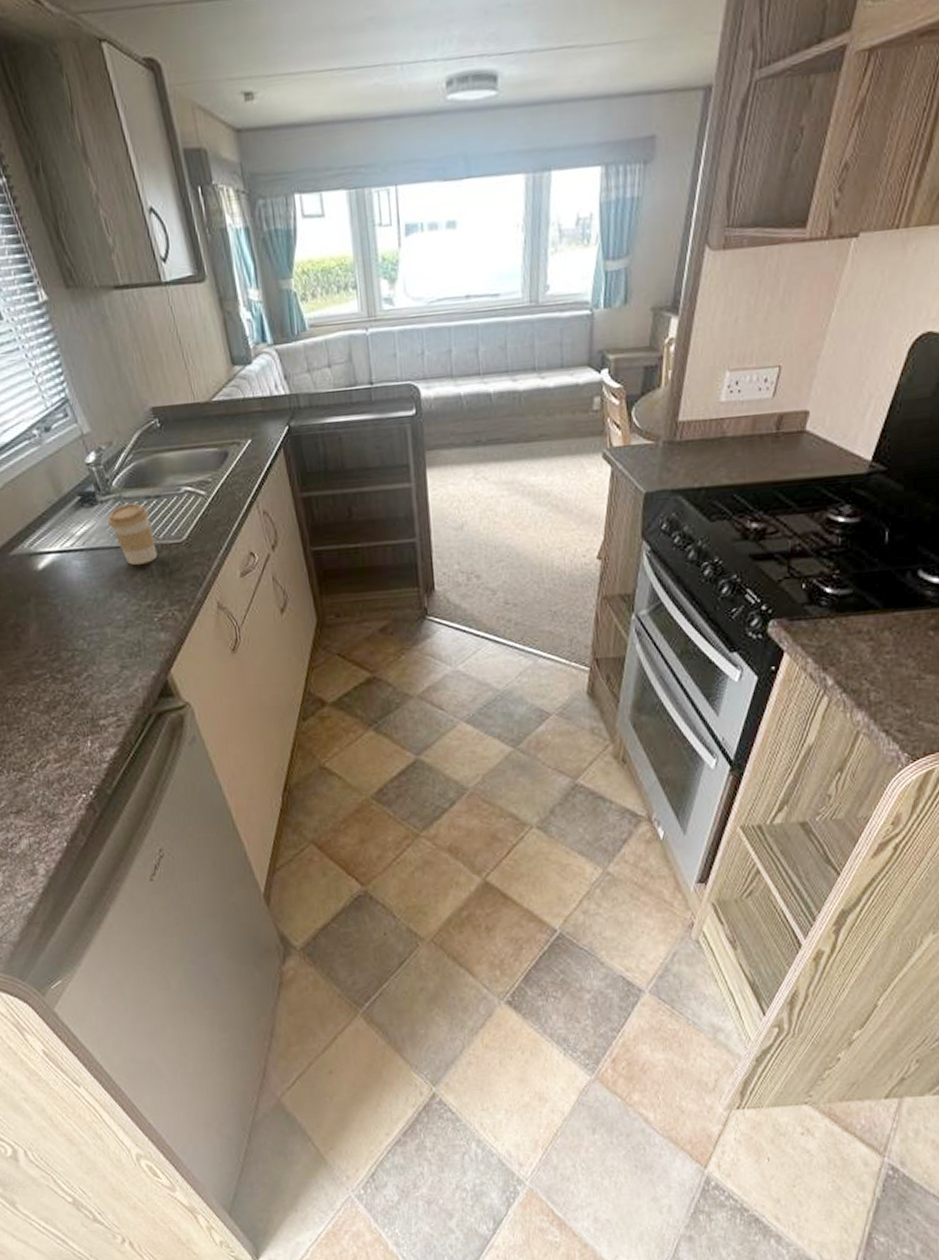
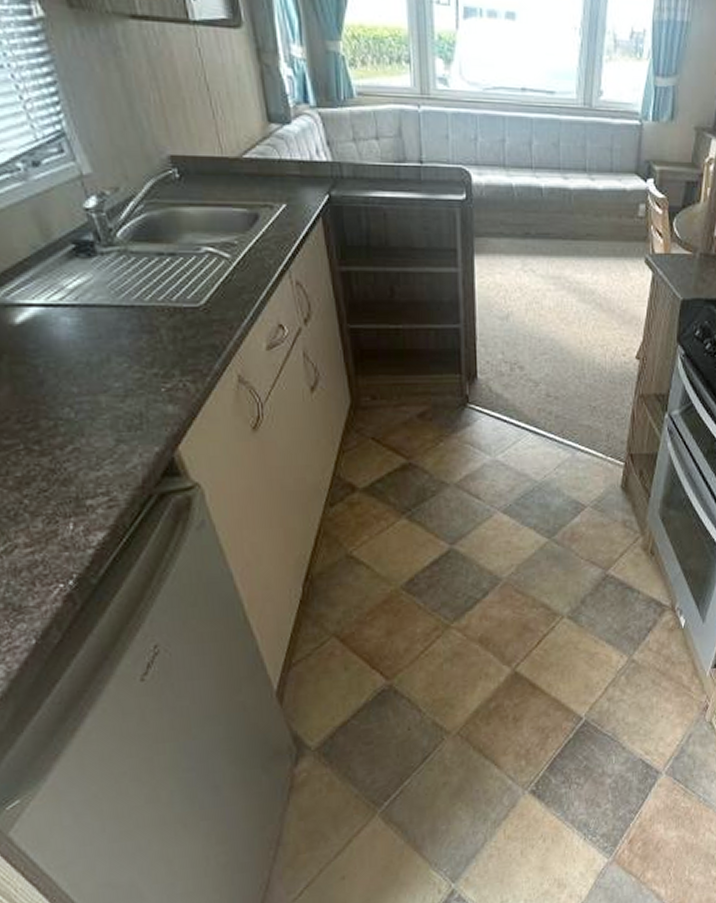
coffee cup: present [107,503,157,565] -> none [107,259,168,327]

